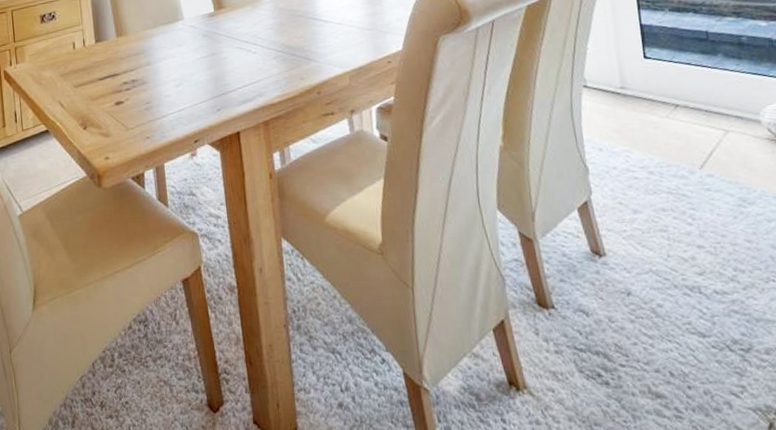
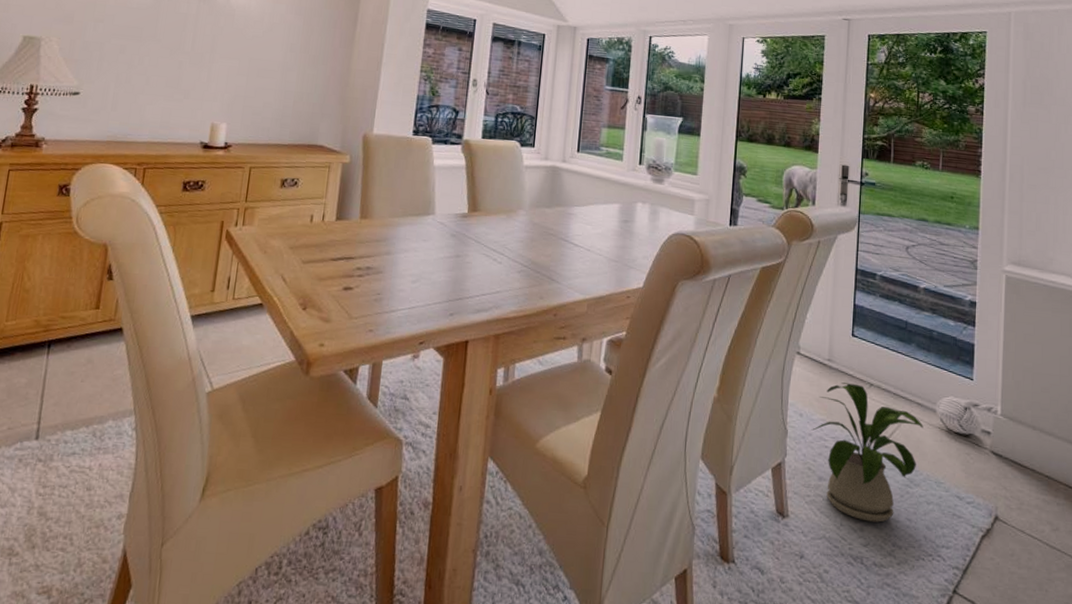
house plant: none [614,107,749,249] -> present [811,382,924,522]

